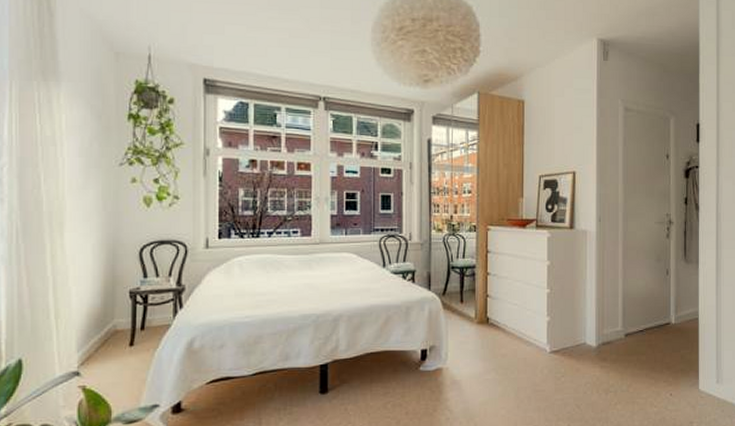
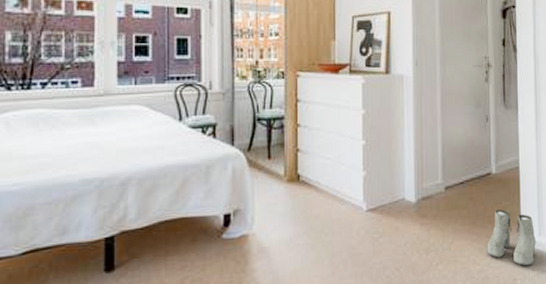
boots: none [664,357,714,411] -> present [487,209,537,266]

